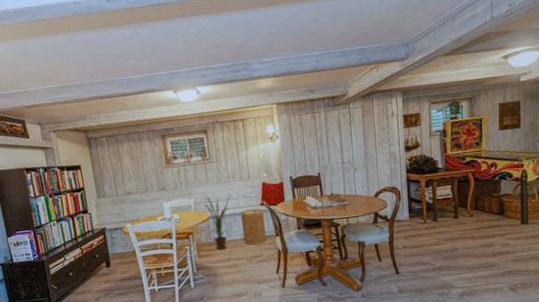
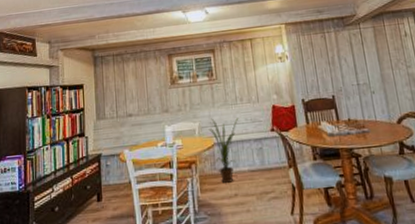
basket: present [241,208,267,245] -> none [249,134,279,178]

